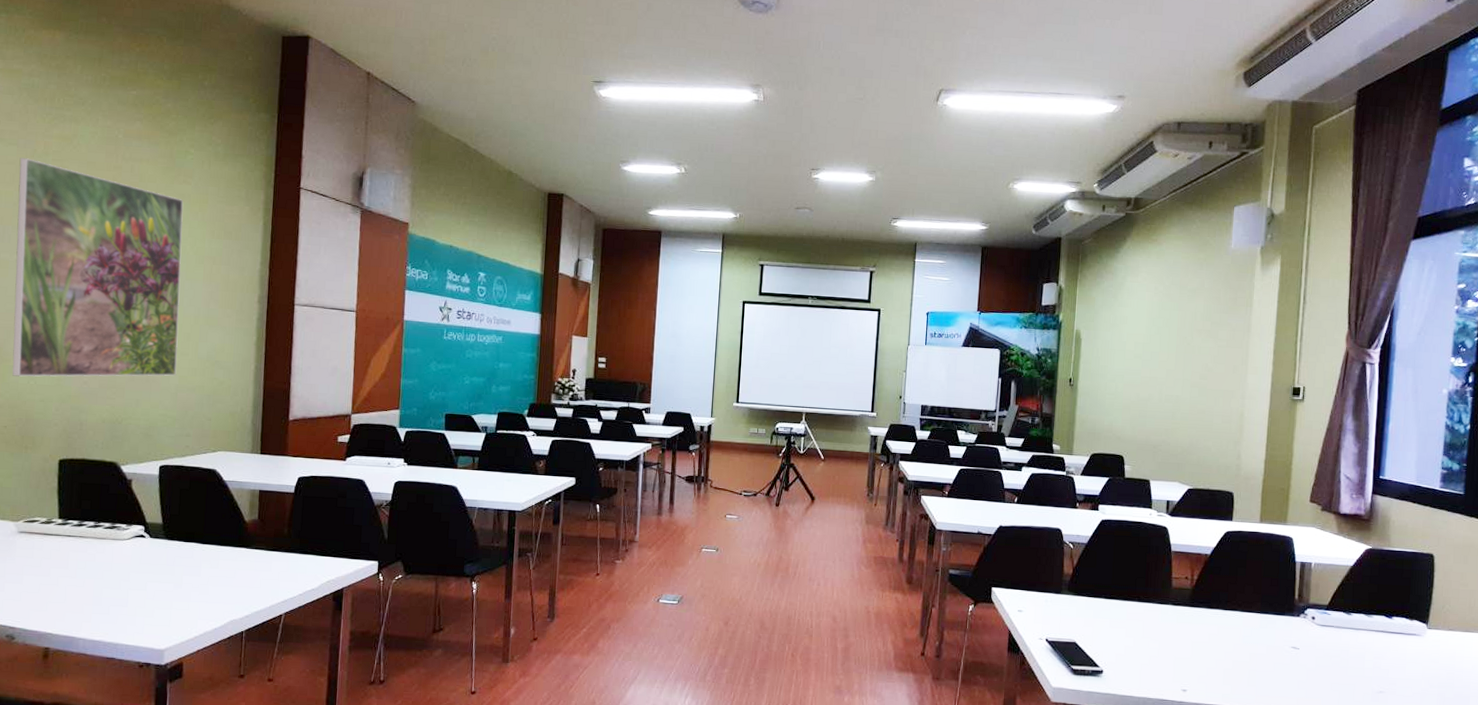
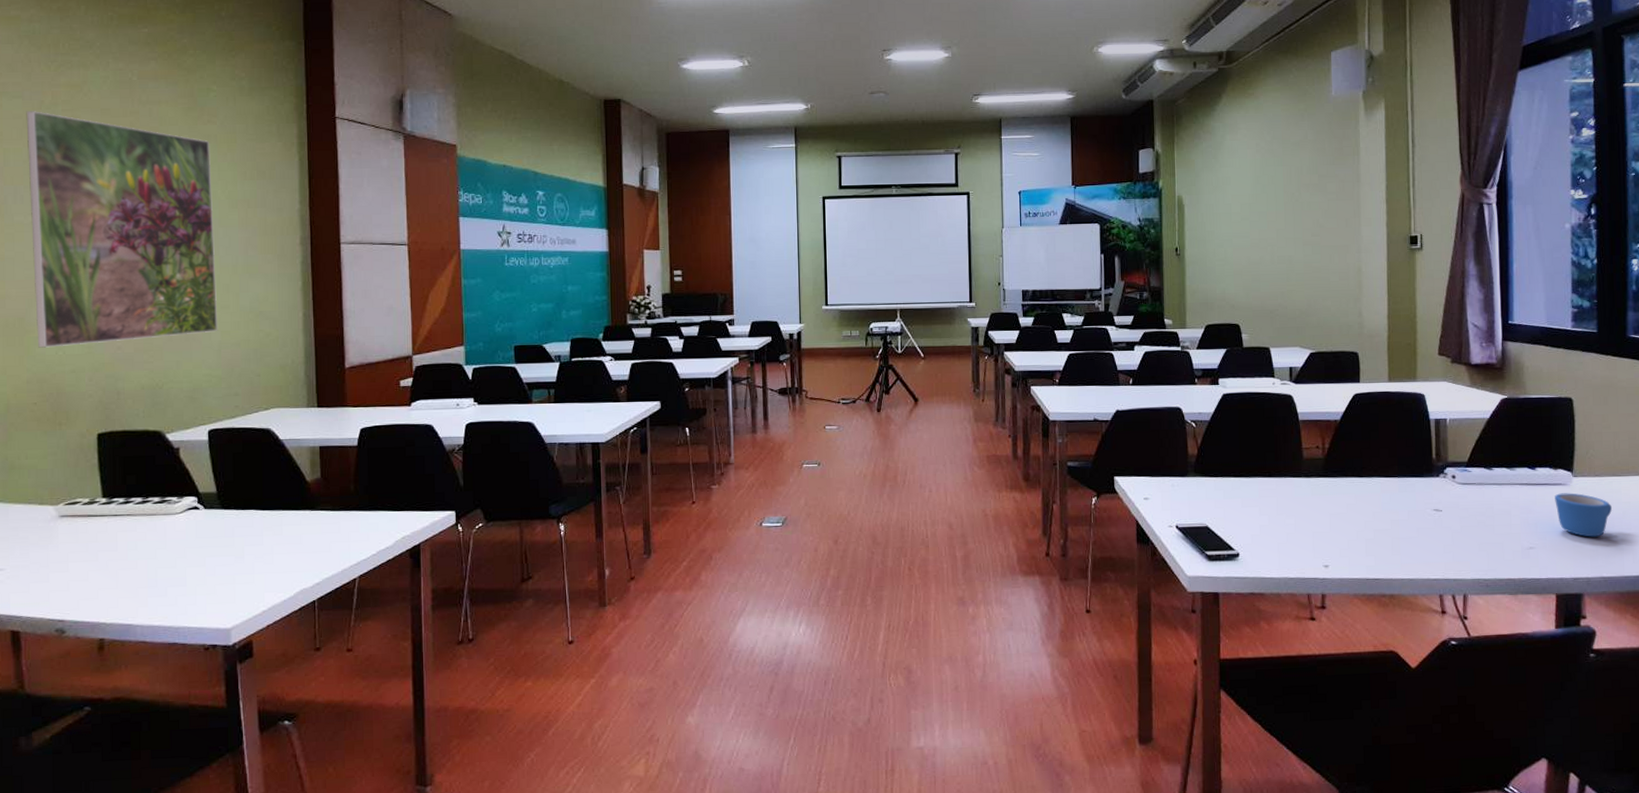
mug: none [1408,643,1462,688] -> present [1555,493,1612,537]

